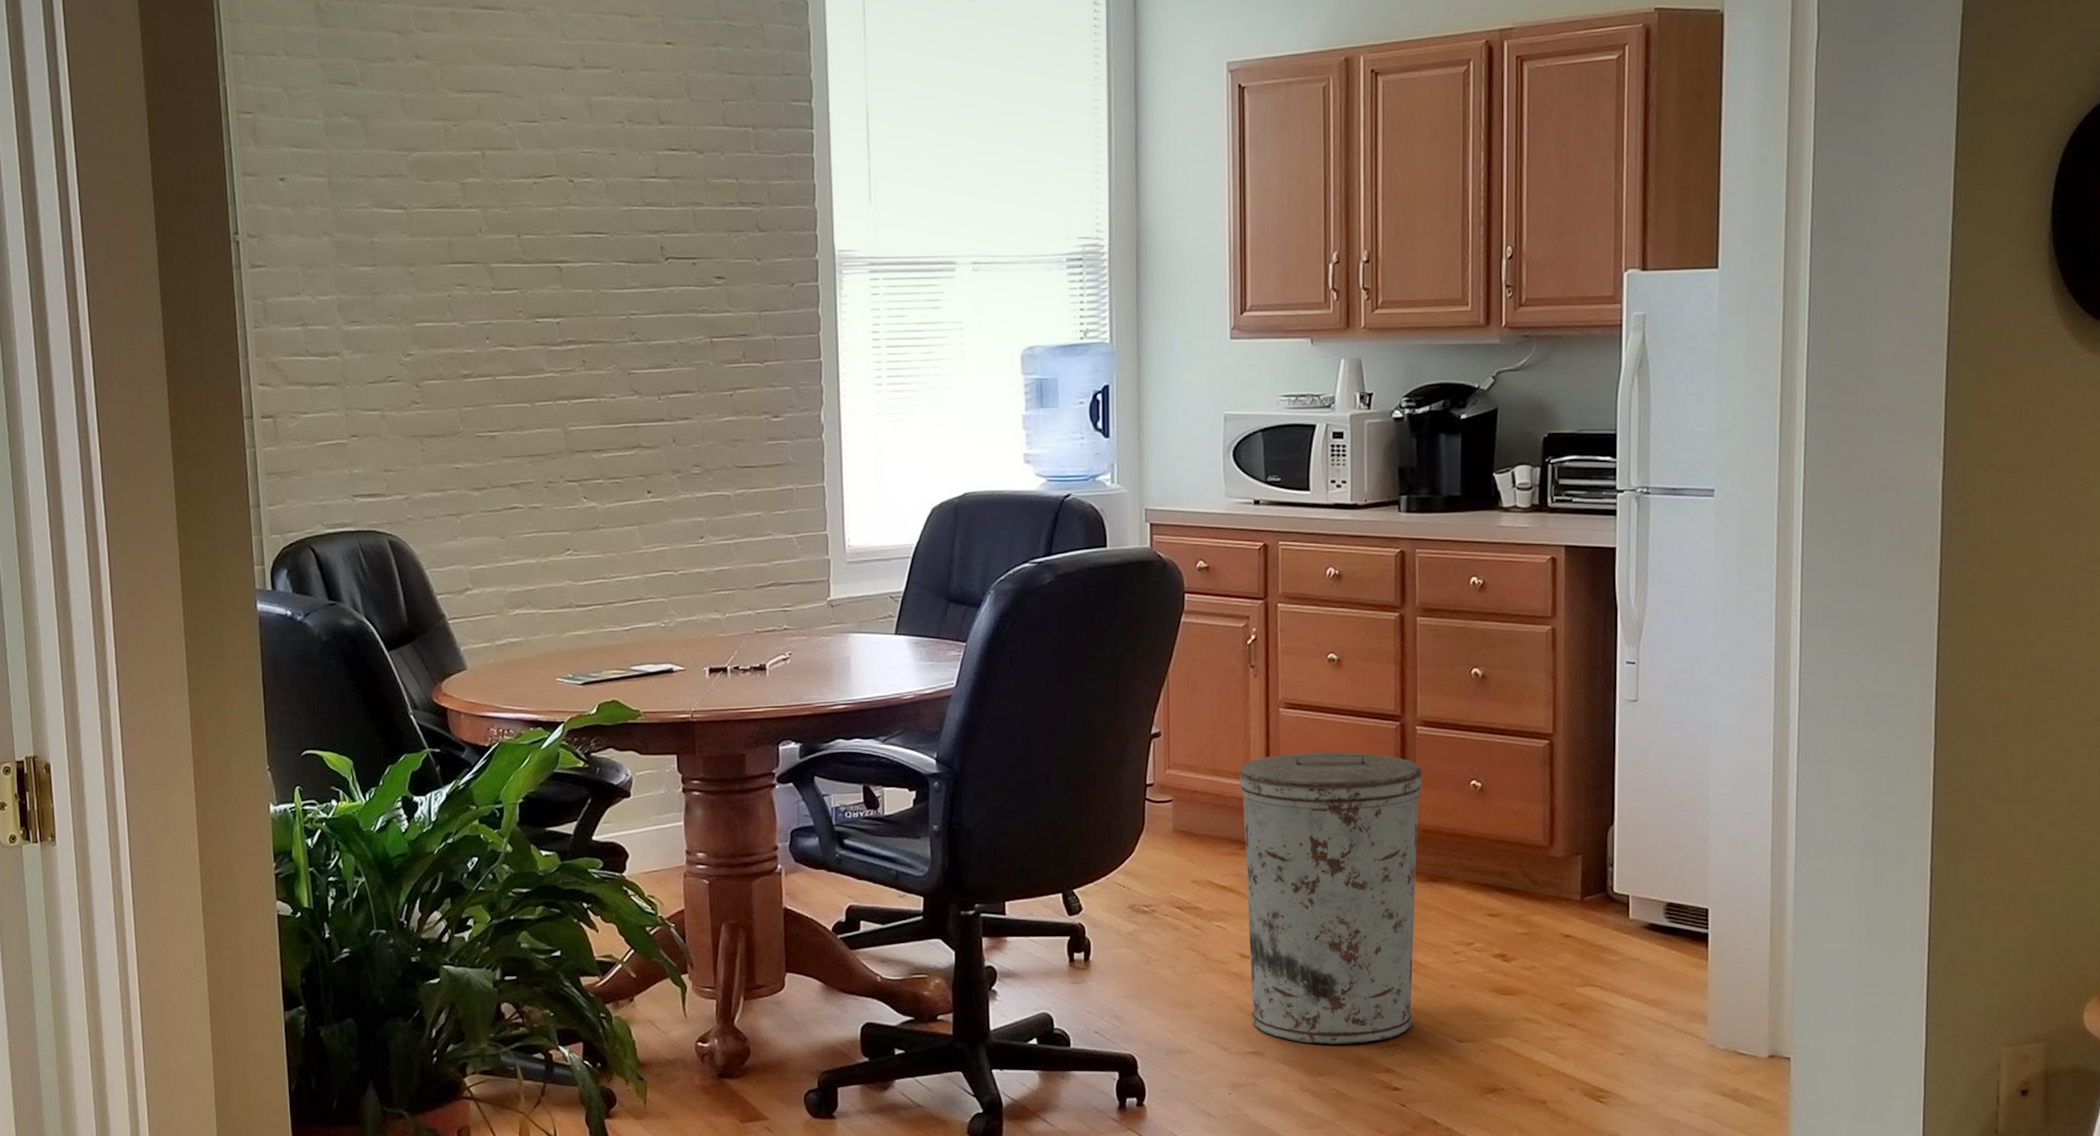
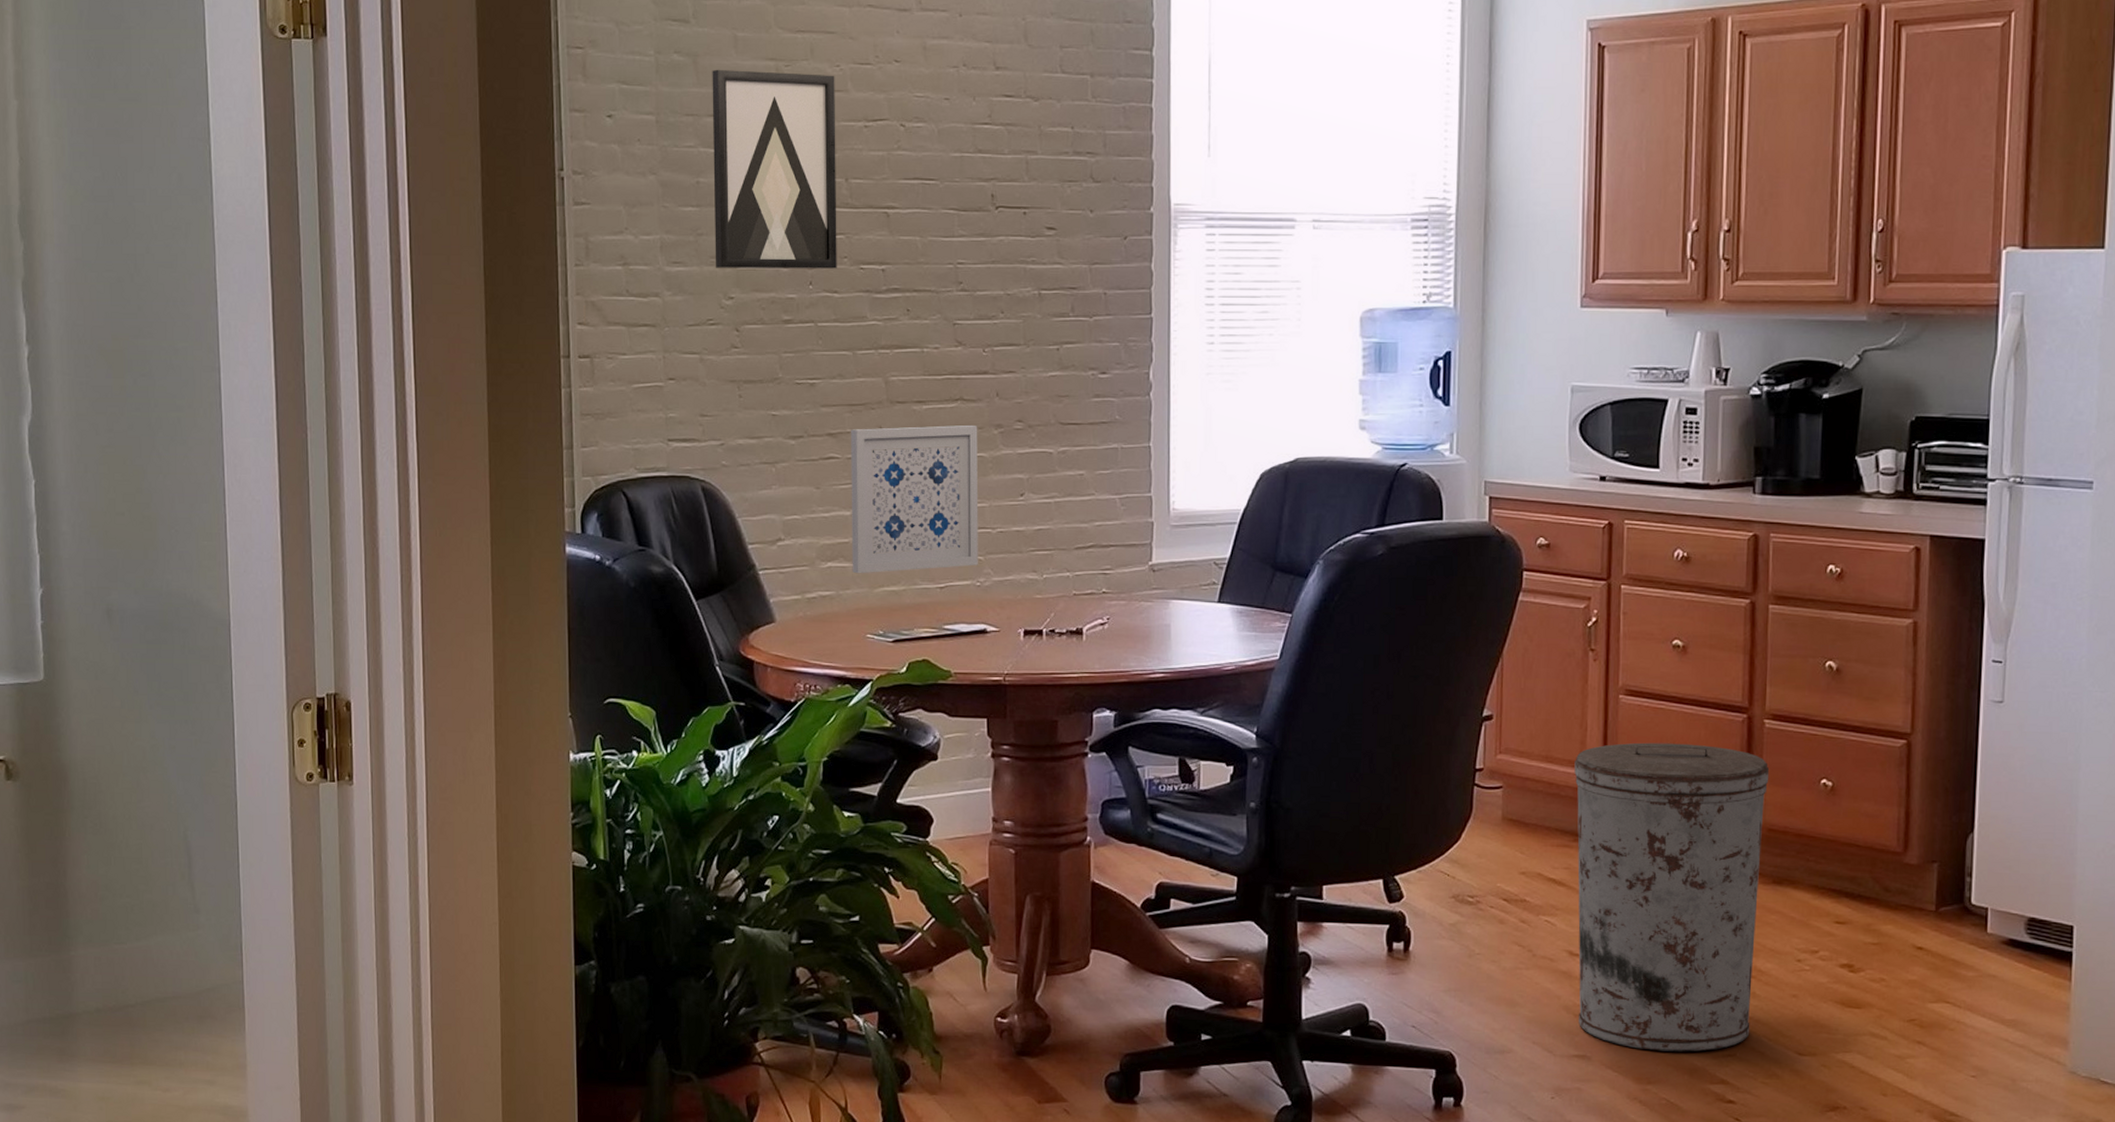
wall art: none [381,130,513,326] -> present [712,69,837,269]
wall art: none [533,471,662,620] -> present [851,424,979,574]

